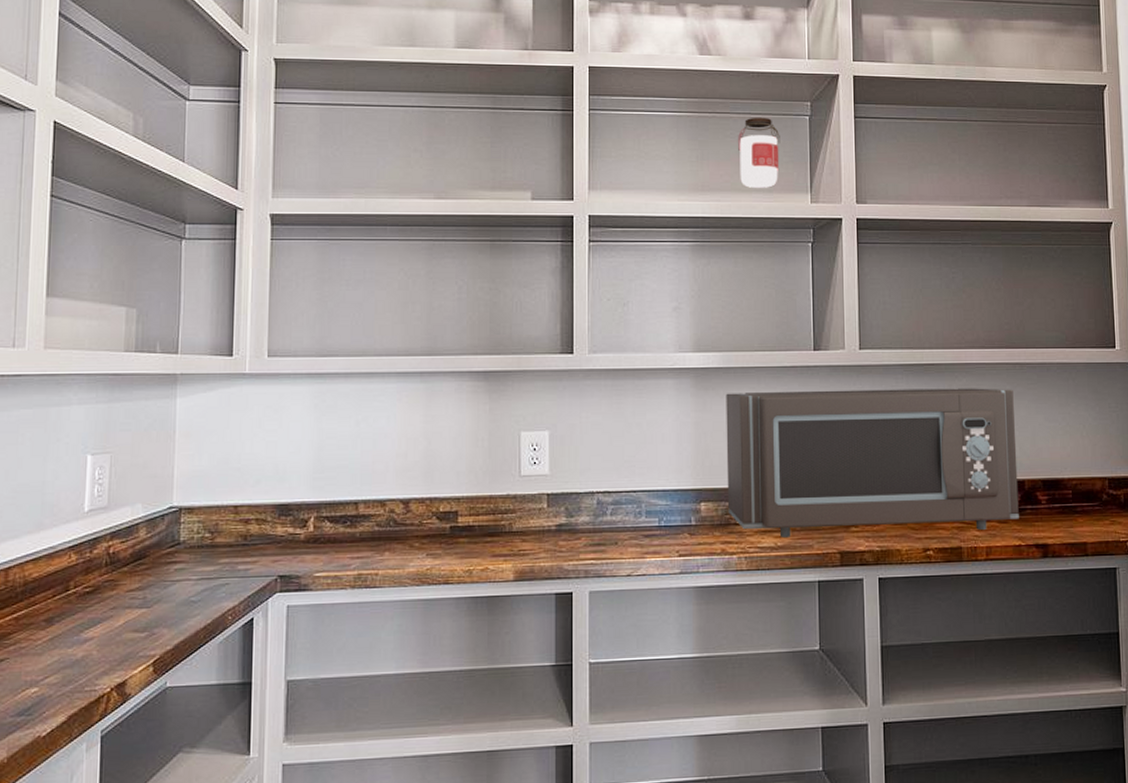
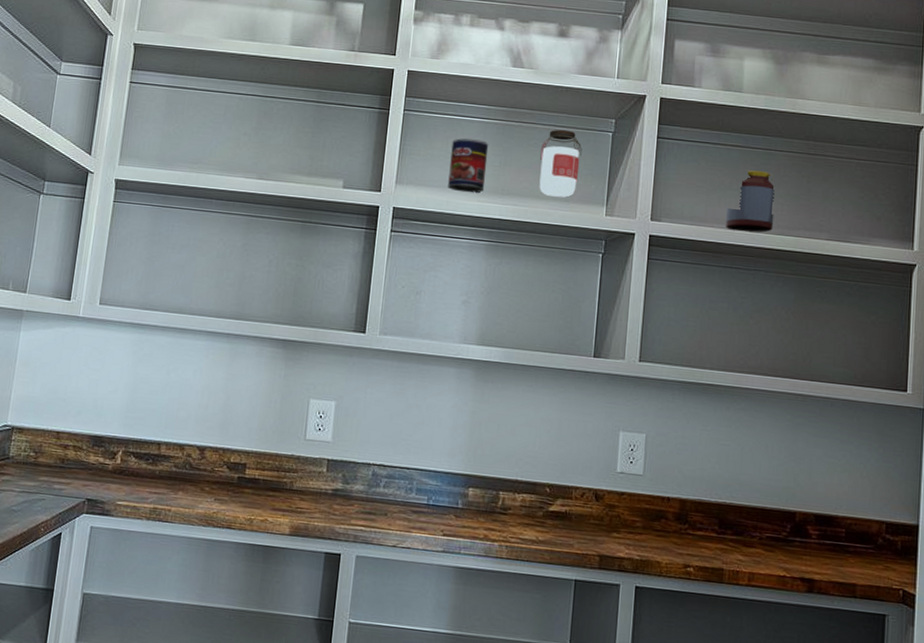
can: none [644,135,684,193] -> present [448,138,489,193]
microwave: present [726,388,1019,537] -> none [494,387,793,555]
jar: none [929,143,976,206] -> present [725,170,775,233]

